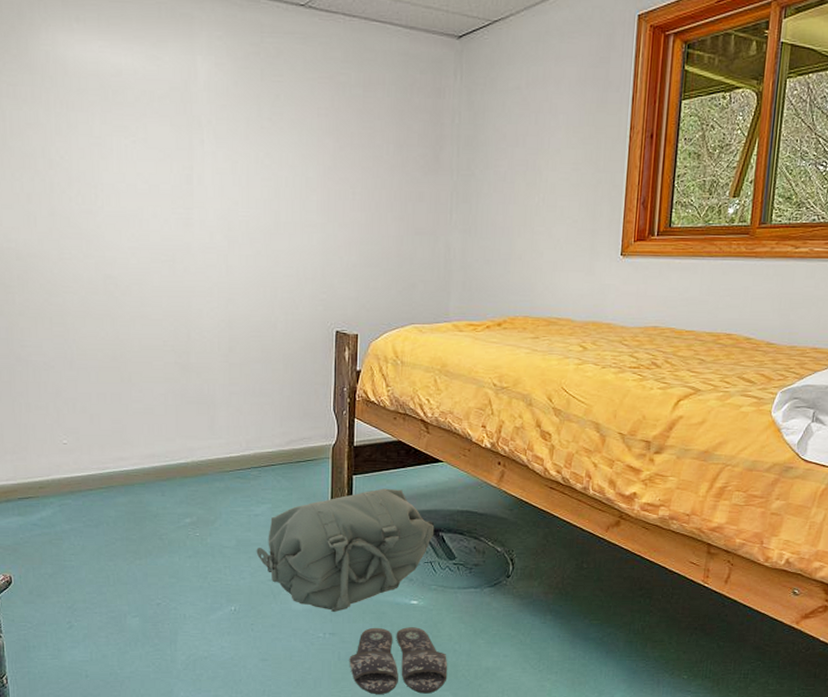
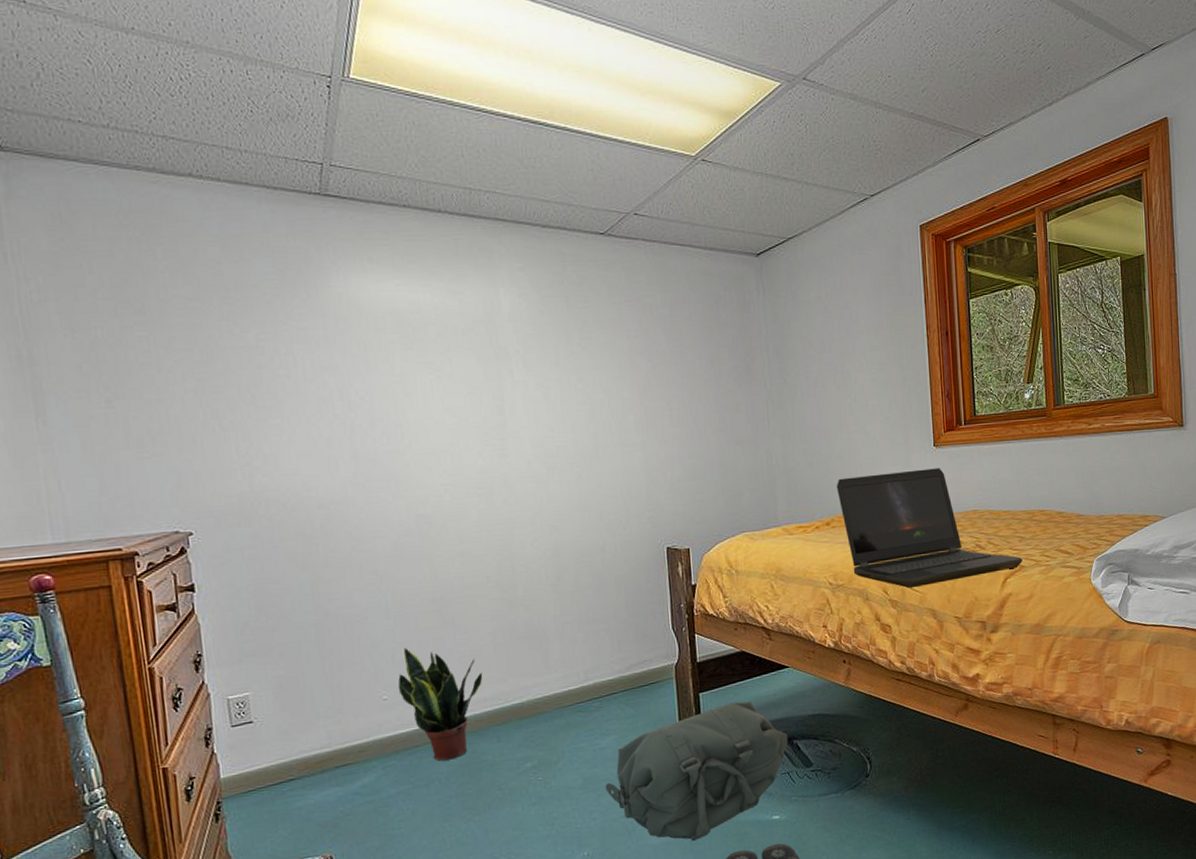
potted plant: none [77,398,153,506] -> present [397,647,483,761]
laptop computer: none [512,278,700,399] -> present [836,468,1023,589]

